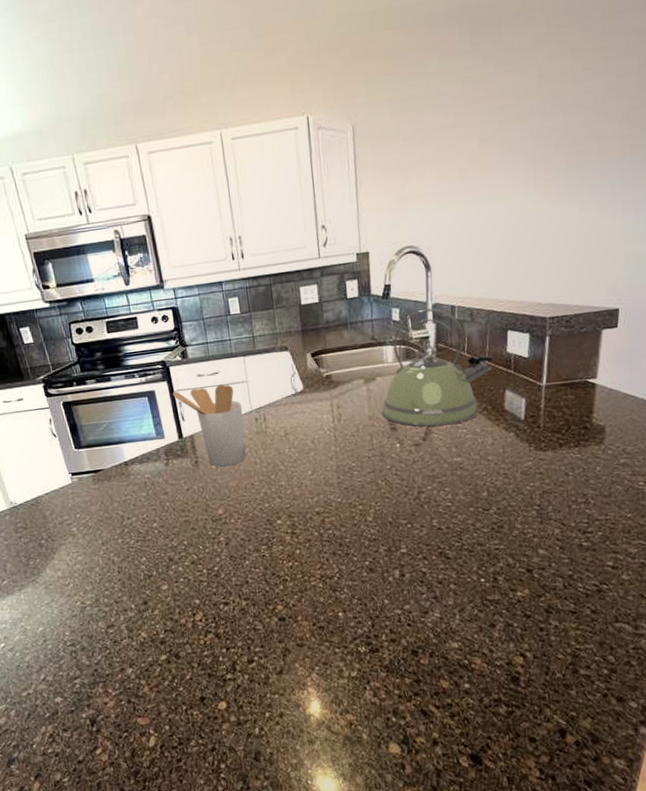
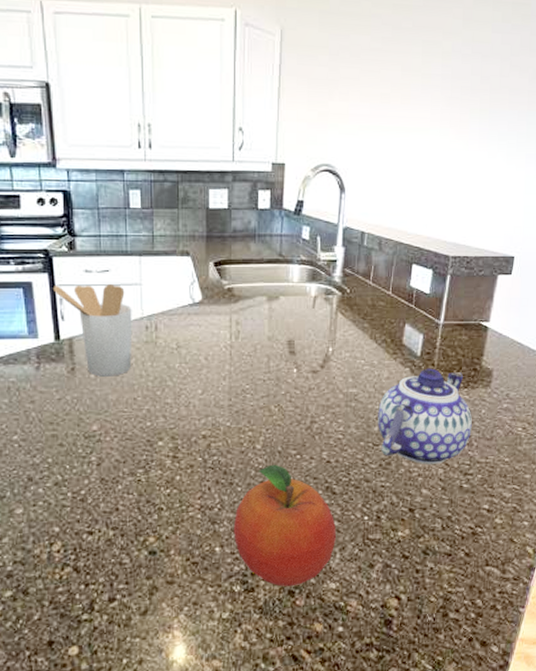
fruit: none [353,534,455,647] -> present [233,464,337,587]
kettle: present [381,308,494,427] -> none [282,231,398,354]
teapot: none [485,430,587,526] -> present [378,368,472,465]

